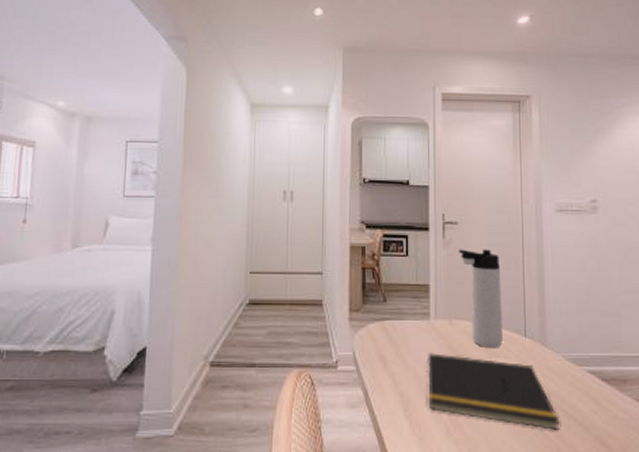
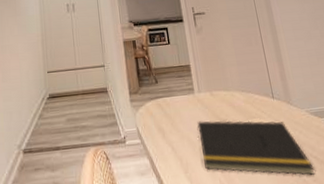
thermos bottle: present [459,249,503,349] -> none [209,31,256,112]

